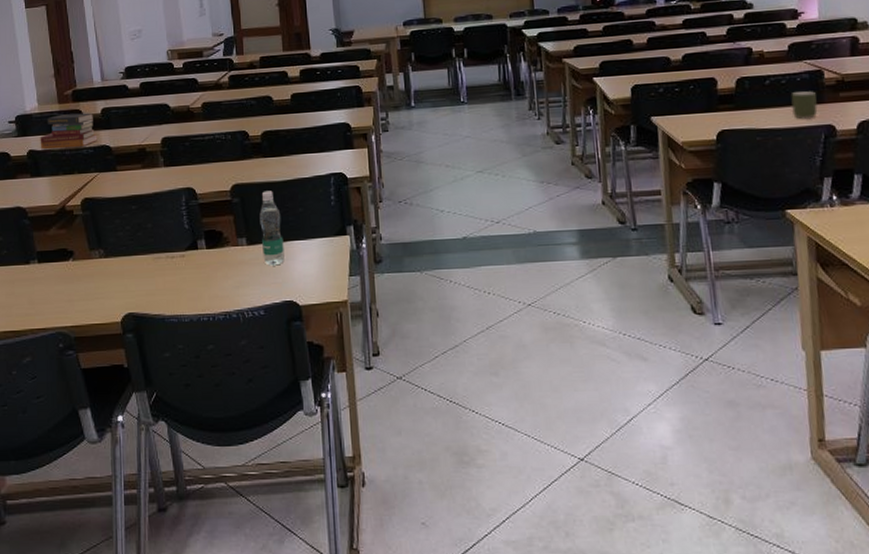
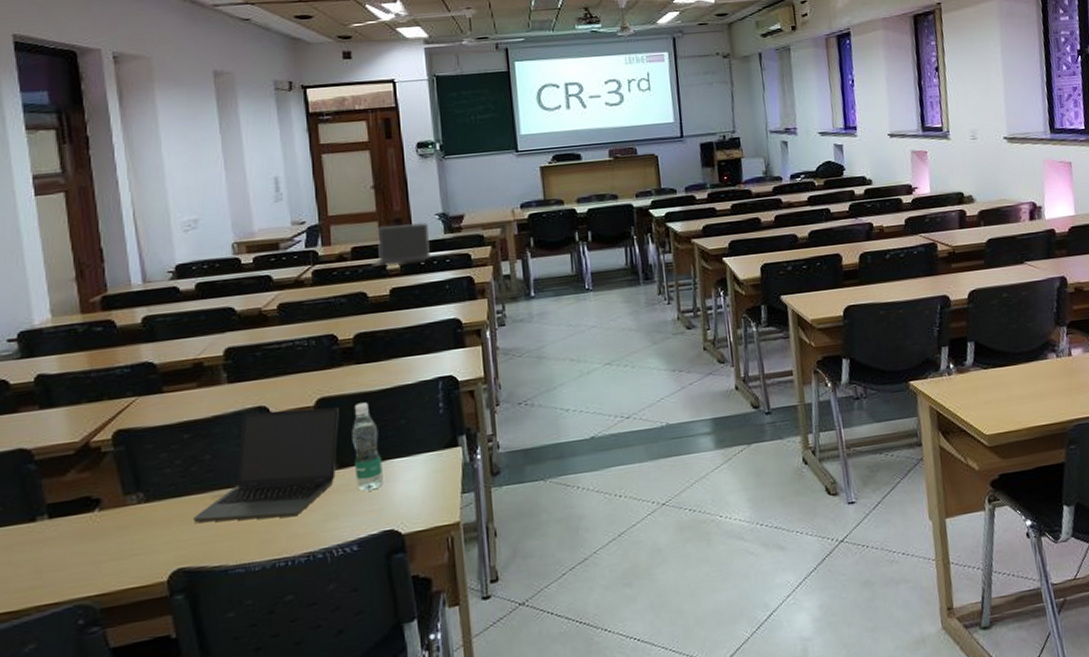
books: present [40,112,97,149] -> none [53,322,136,372]
laptop: none [140,192,250,281] -> present [194,407,340,523]
laptop: none [276,36,325,76] -> present [371,222,430,268]
mug: present [790,91,818,119] -> none [909,263,933,291]

